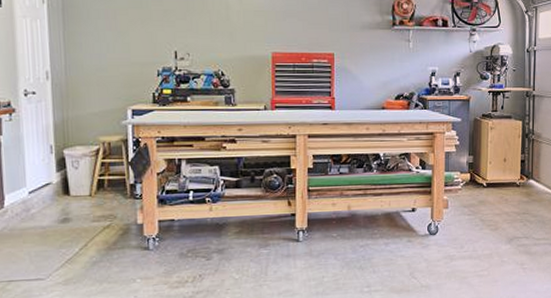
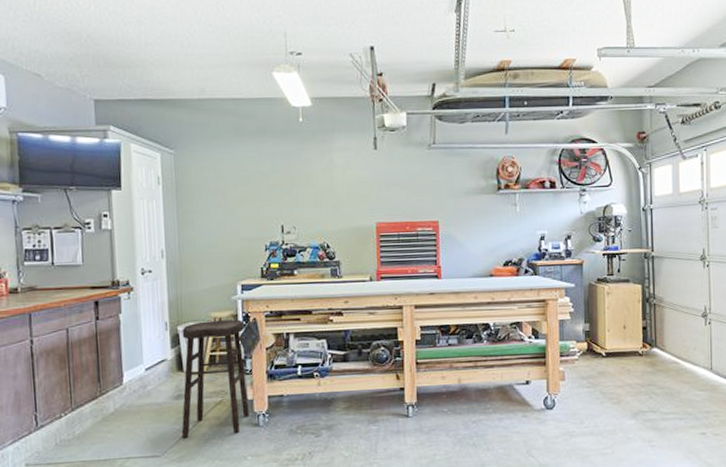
stool: none [67,144,139,262] -> present [181,319,249,439]

